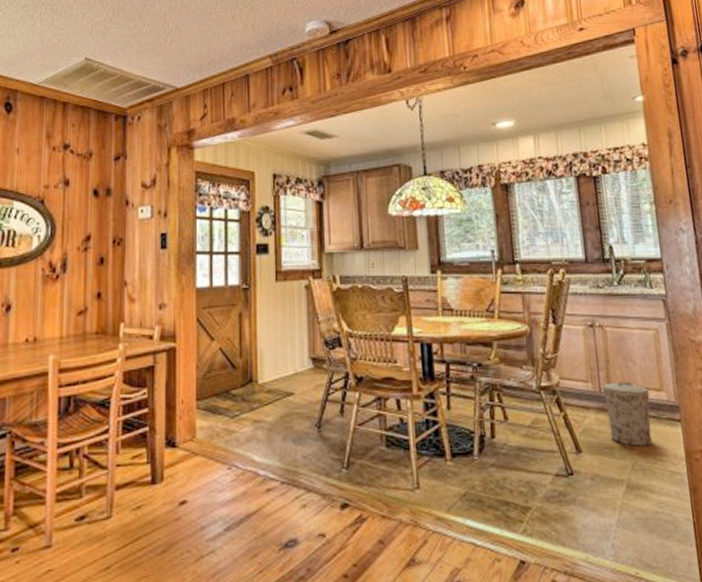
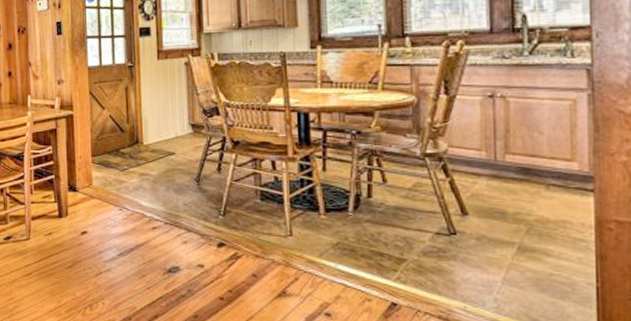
trash can: present [602,382,652,447] -> none [498,151,556,213]

